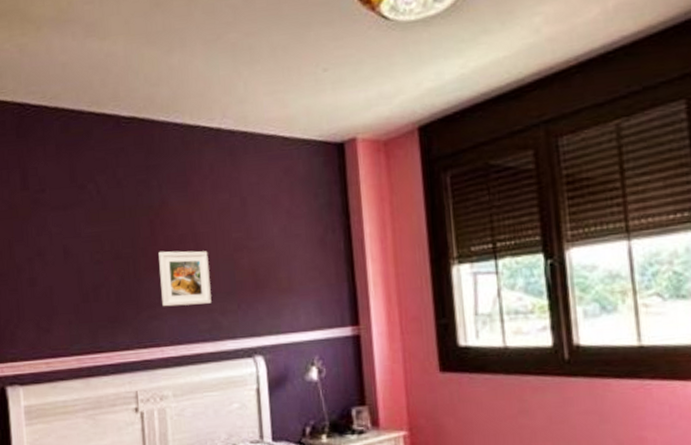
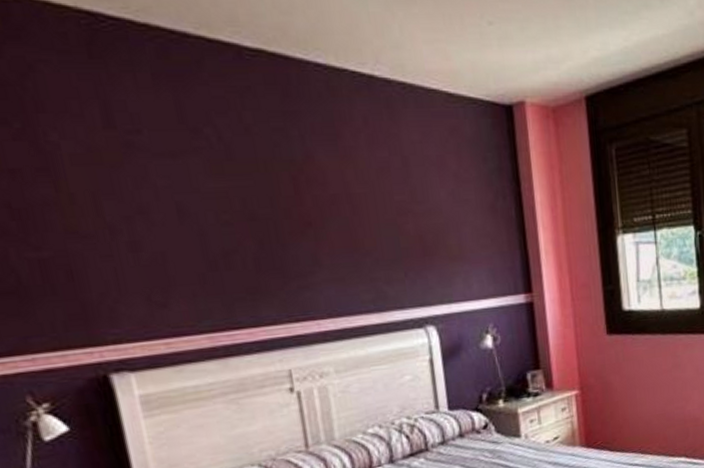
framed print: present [158,250,212,307] -> none [306,212,375,276]

